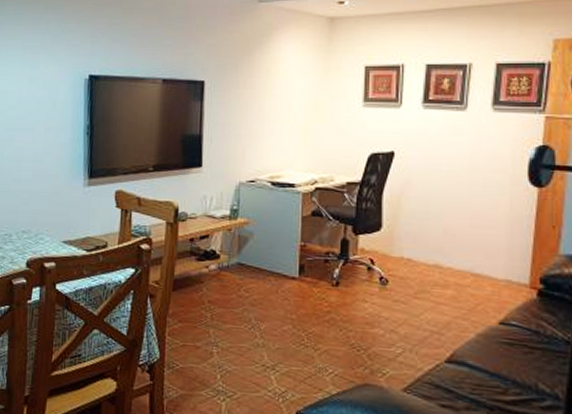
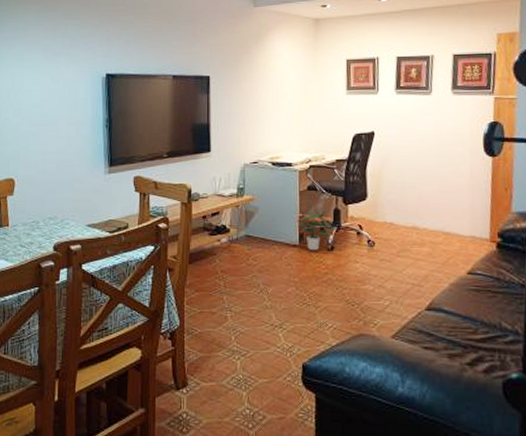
potted plant: none [297,239,340,286] -> present [297,210,334,251]

